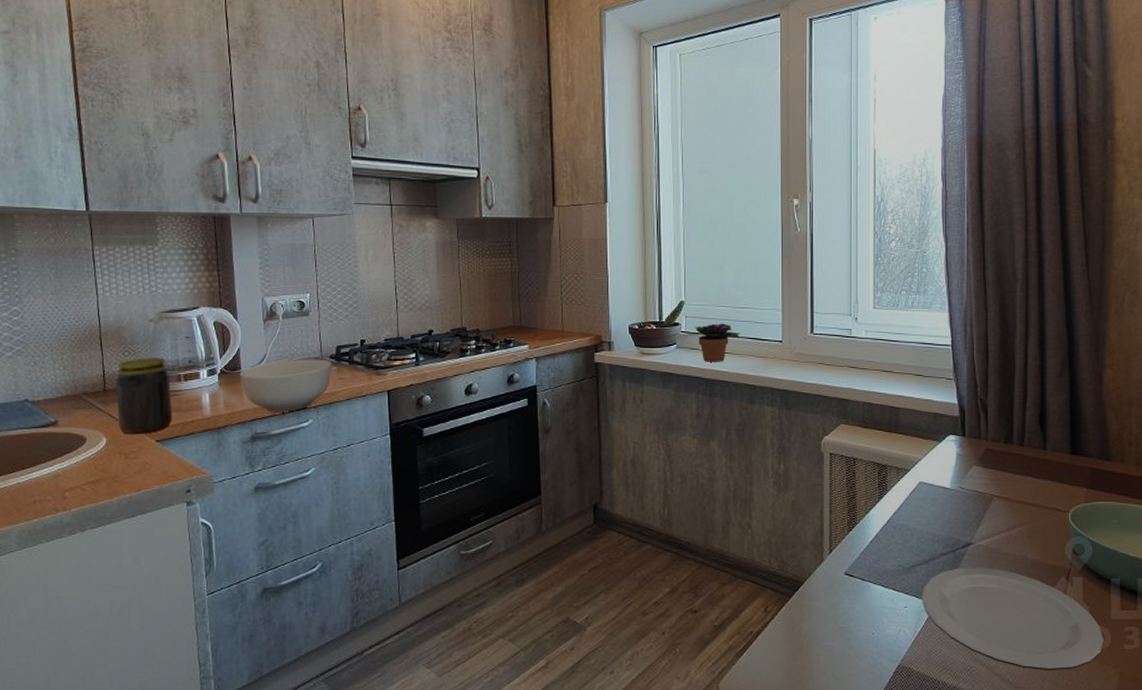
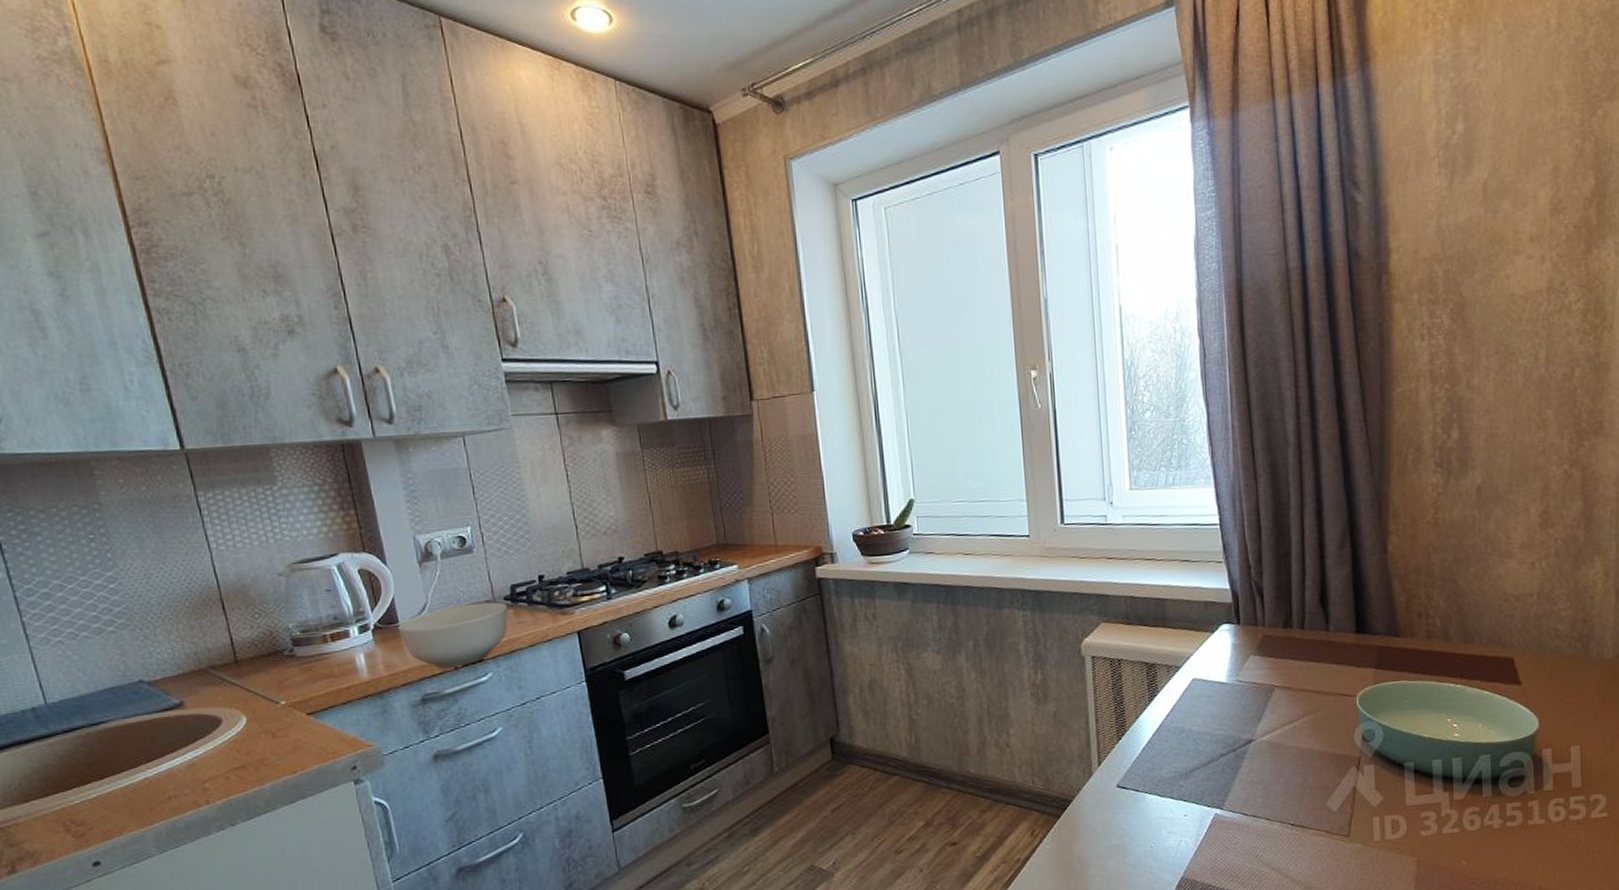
jar: present [115,358,173,435] -> none [247,617,324,711]
potted flower: present [686,323,741,362] -> none [919,520,982,567]
plate: present [922,567,1104,671] -> none [1202,764,1399,868]

